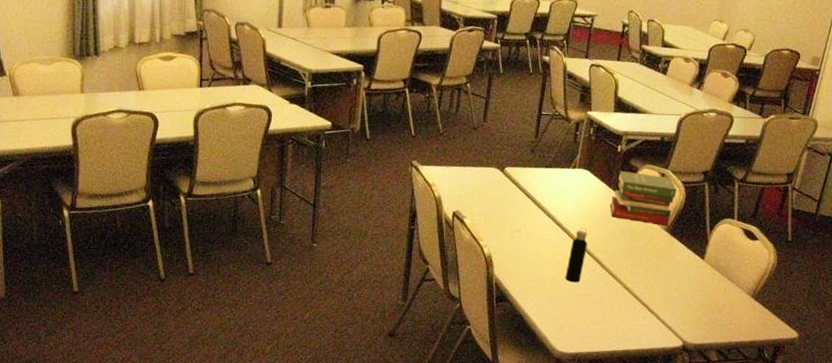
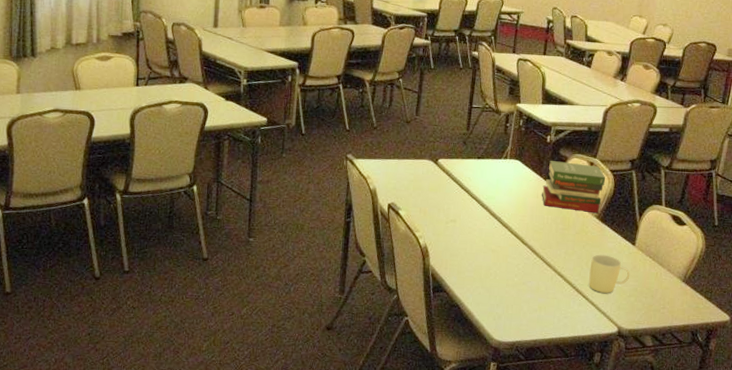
water bottle: present [565,228,588,282] -> none [500,217,521,271]
mug: none [655,267,698,307] -> present [589,254,630,293]

